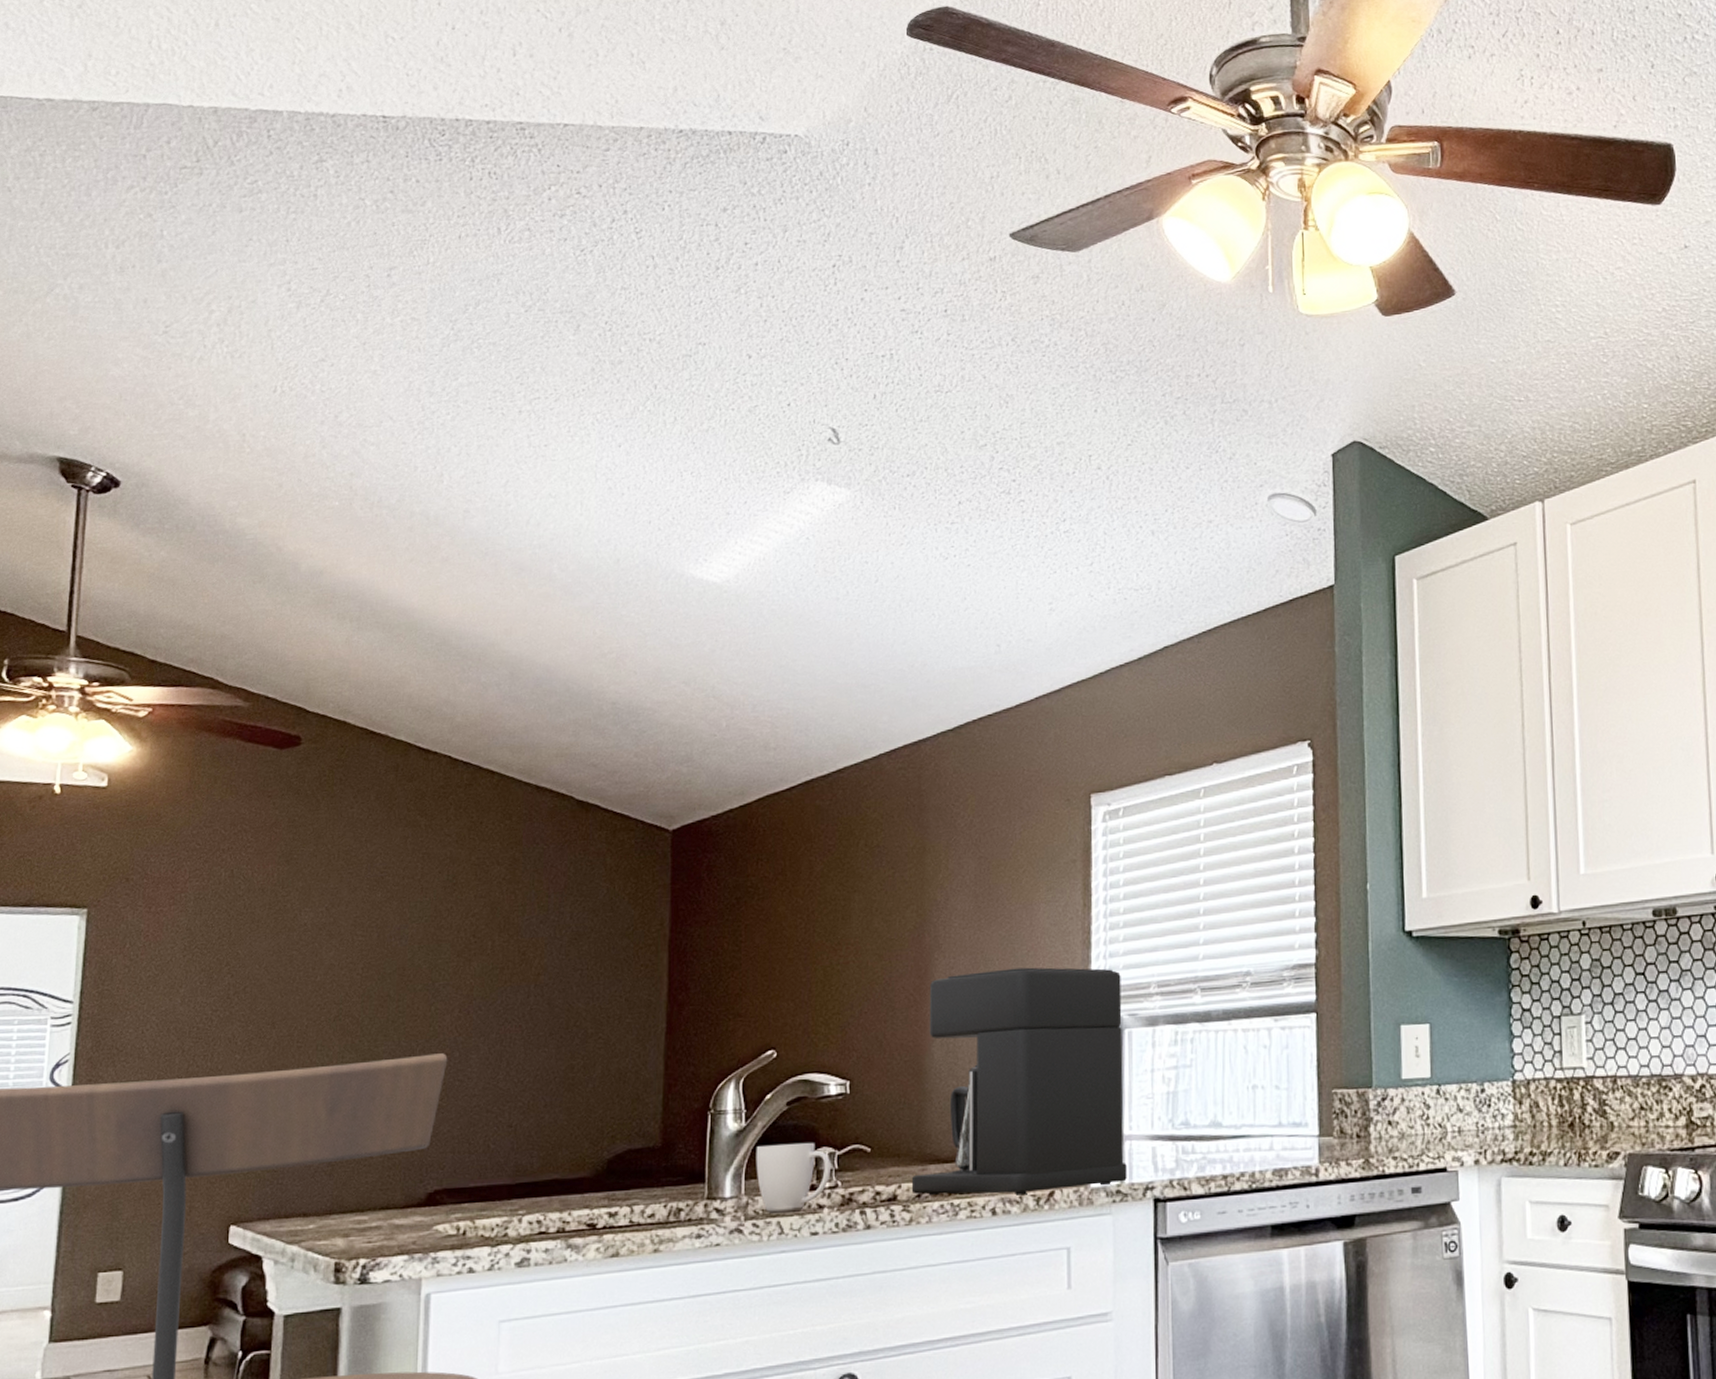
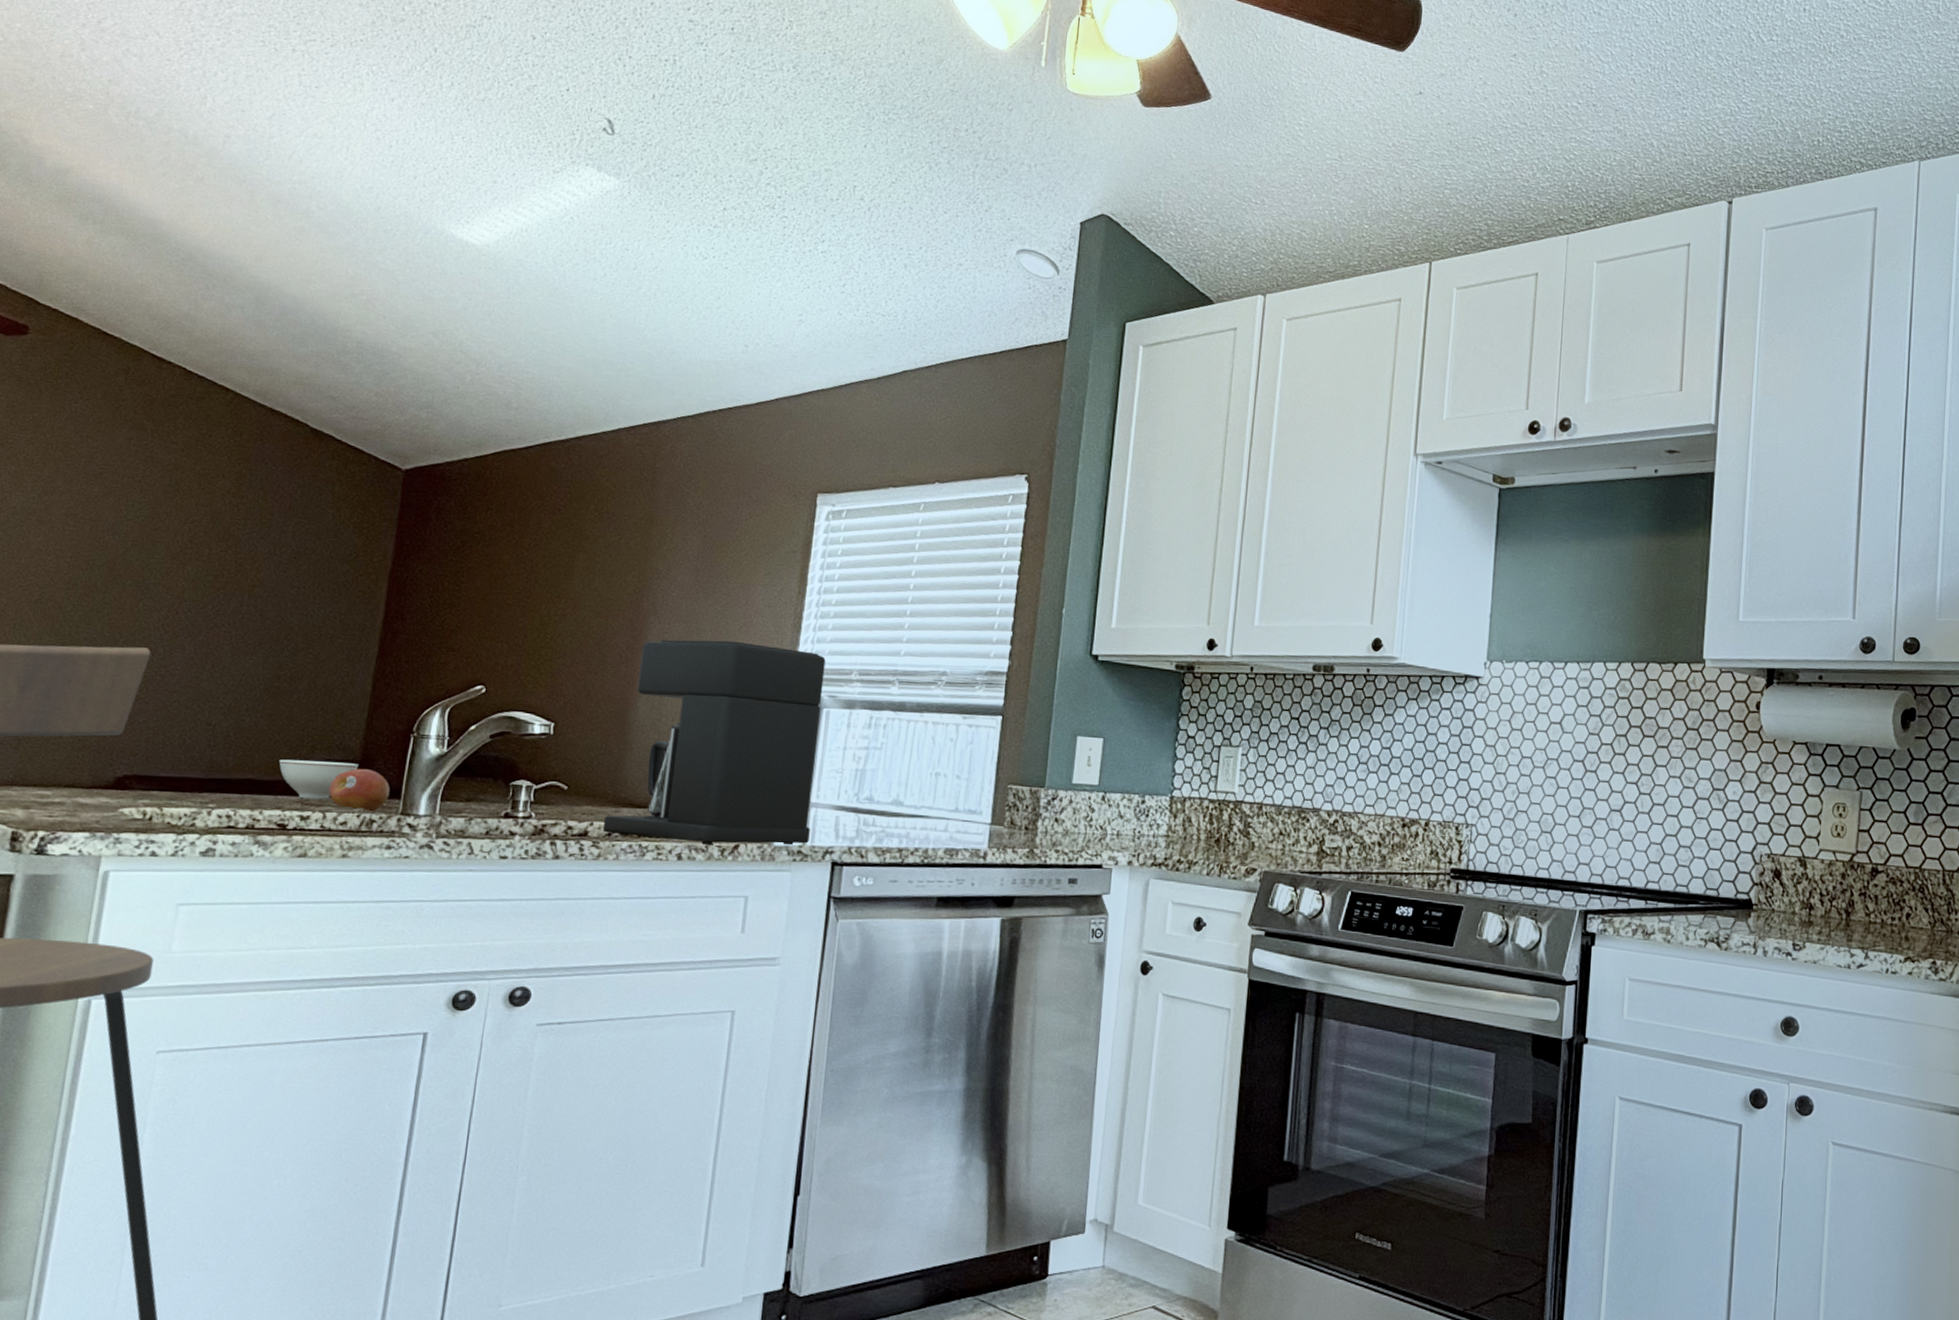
bowl: none [581,1150,659,1195] -> present [278,759,358,800]
fruit: none [633,1153,694,1202] -> present [328,768,390,814]
mug: present [756,1142,830,1215] -> none [452,771,527,837]

